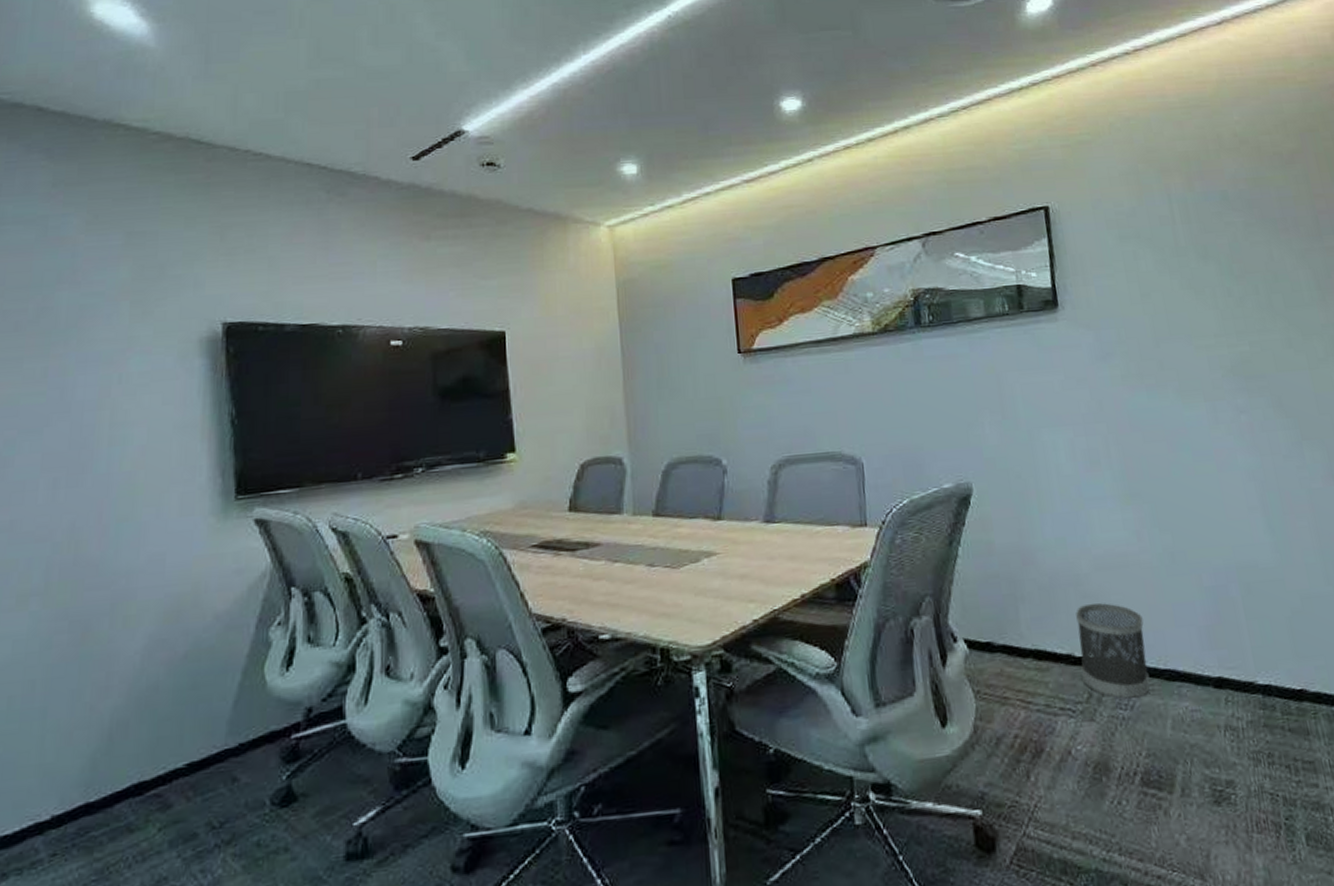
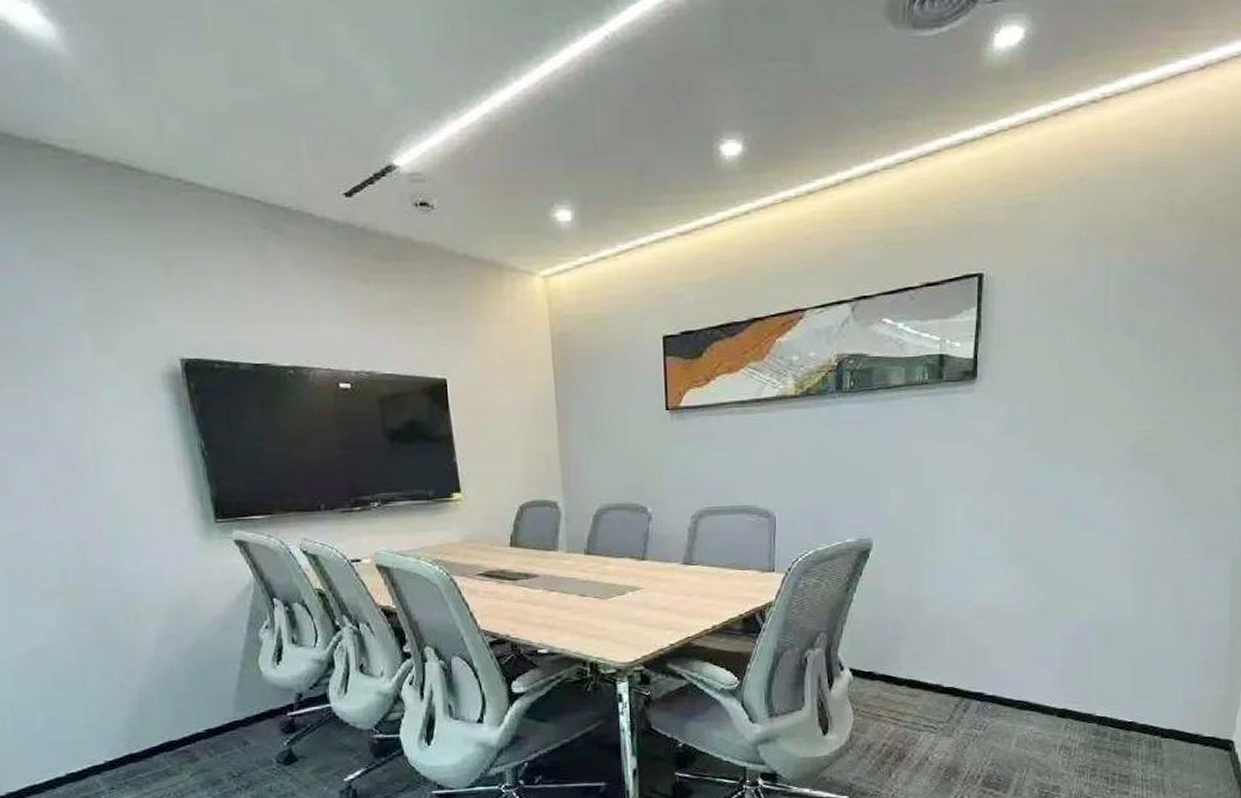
wastebasket: present [1075,603,1151,699] -> none [947,645,1007,721]

